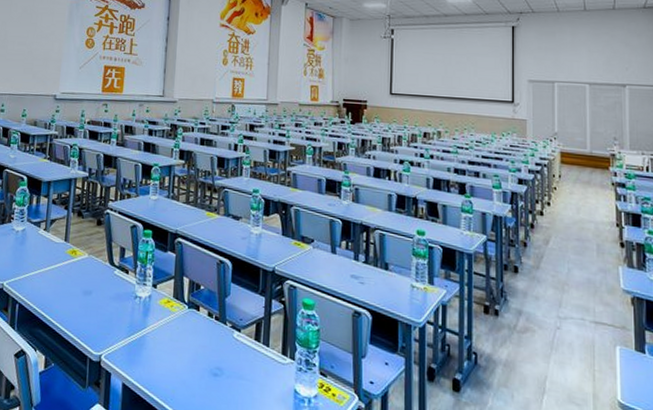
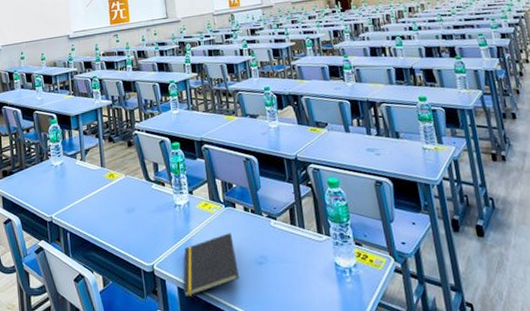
notepad: none [128,336,191,396] -> present [183,233,239,298]

